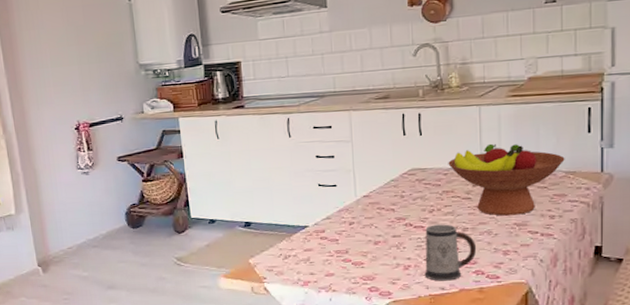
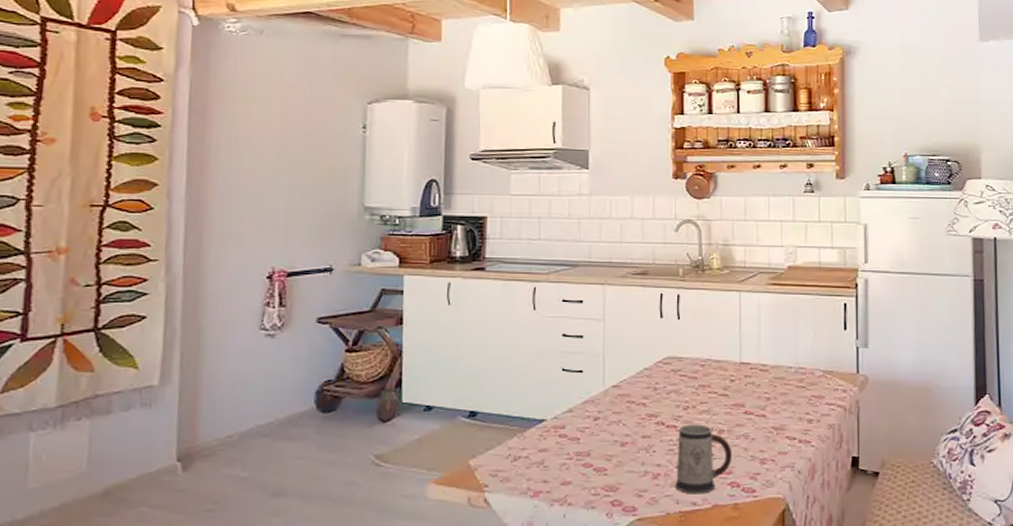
fruit bowl: present [448,143,565,216] -> none [706,334,822,418]

